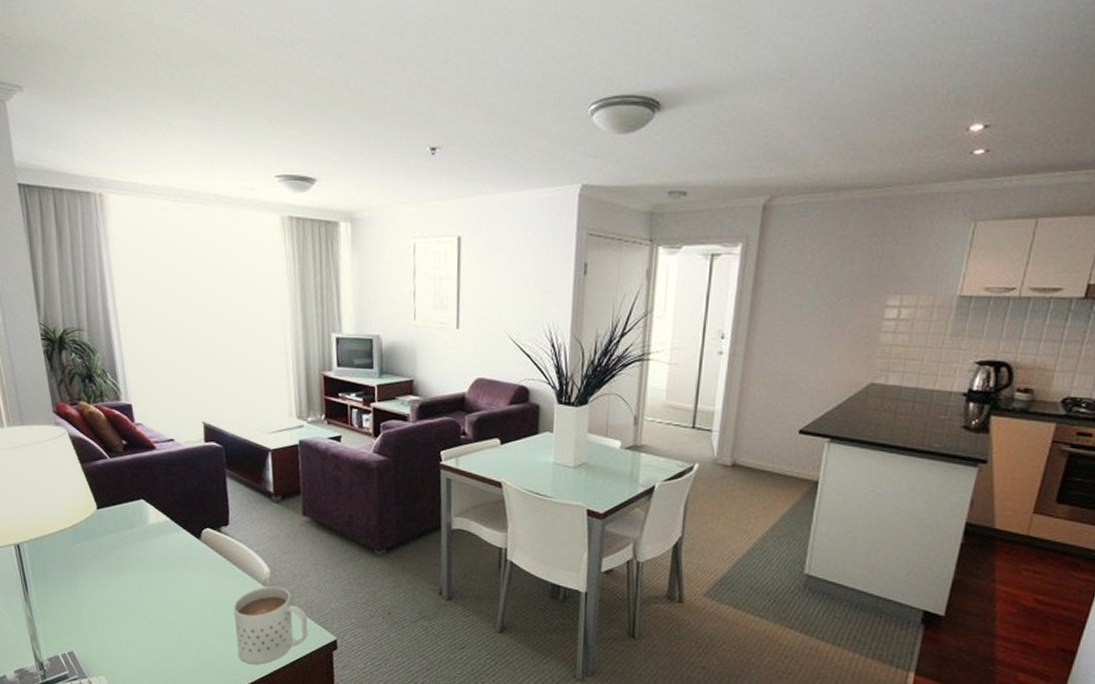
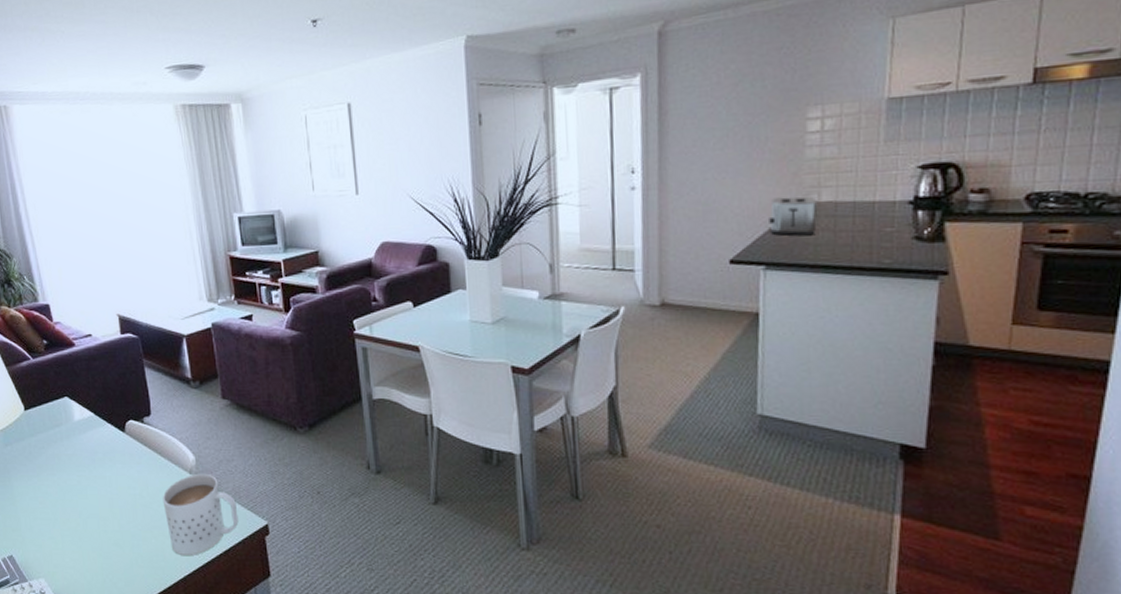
toaster: none [839,376,883,415] -> present [769,196,817,236]

